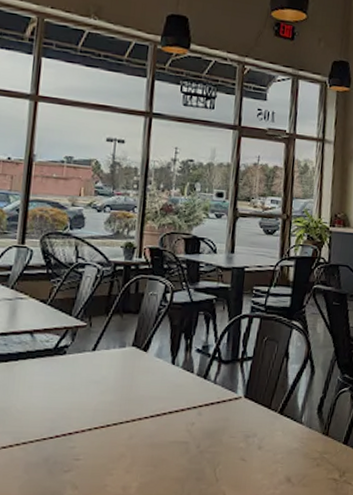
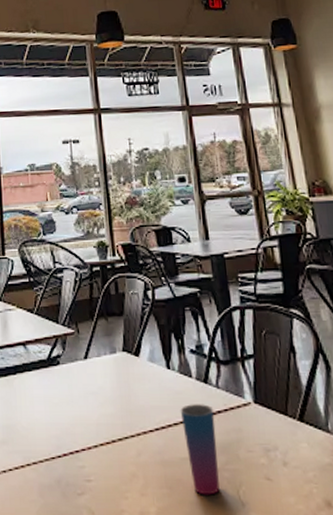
cup: none [176,396,208,473] -> present [180,404,220,495]

